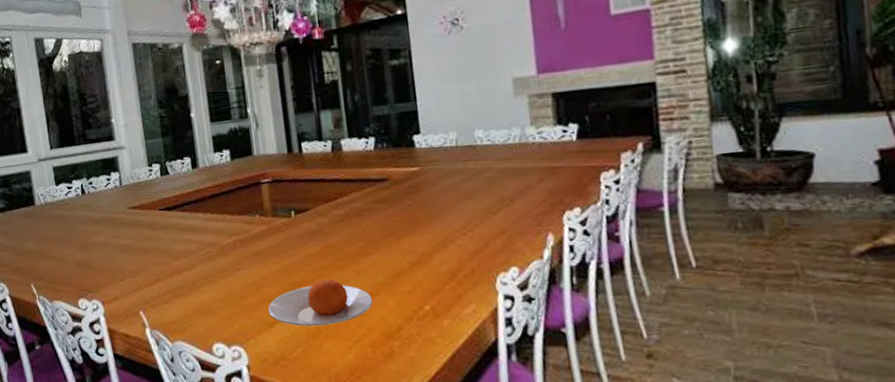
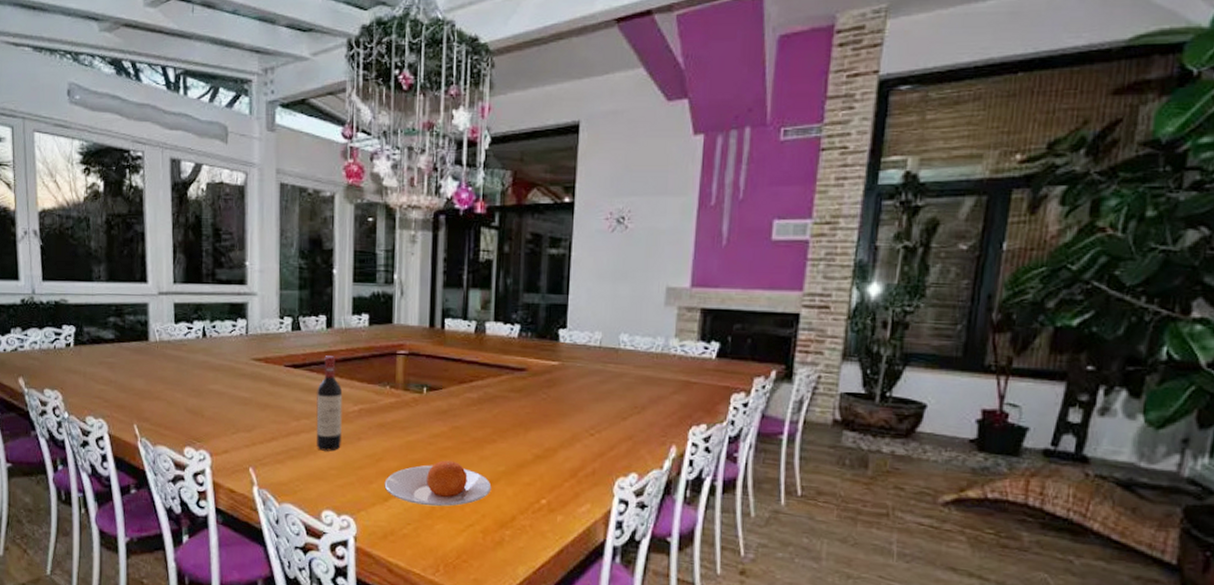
wine bottle: none [192,194,222,286] -> present [316,356,343,451]

